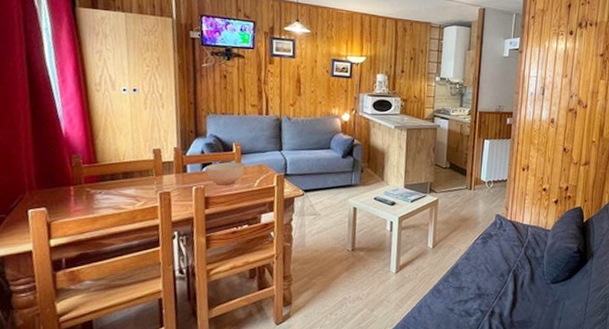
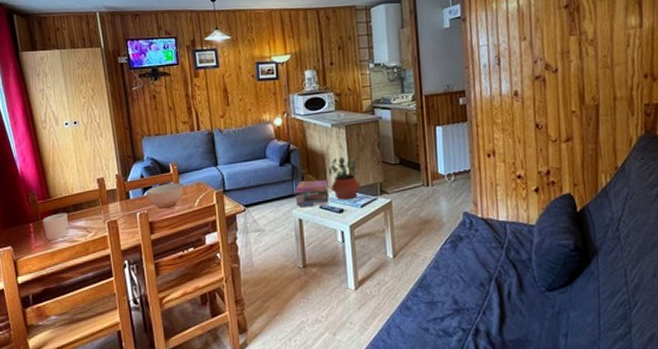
mug: none [85,179,117,206] -> present [42,213,70,240]
books: none [352,174,385,198] -> present [295,180,329,208]
potted plant: none [386,156,414,195] -> present [328,157,361,201]

